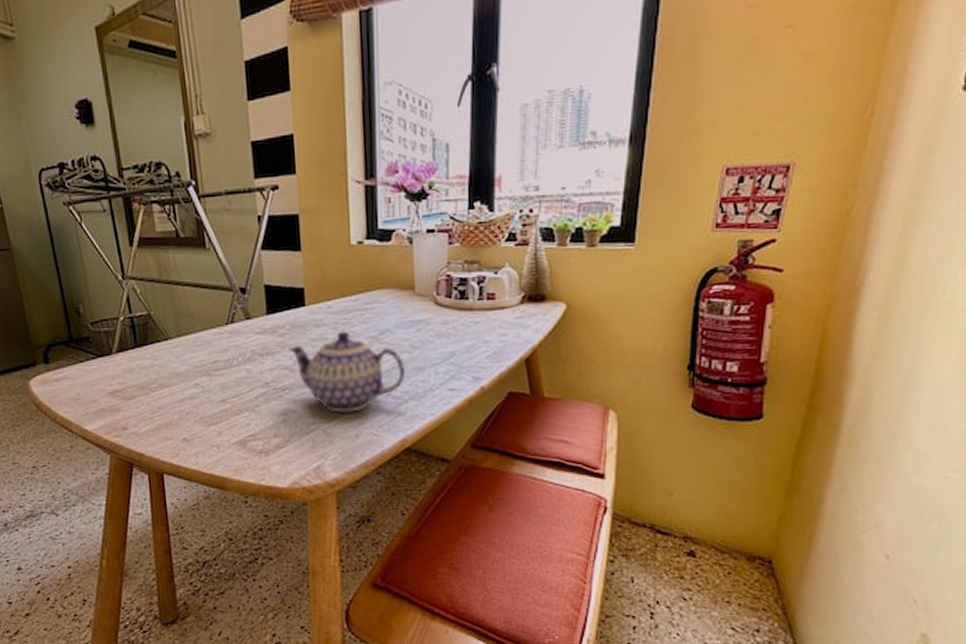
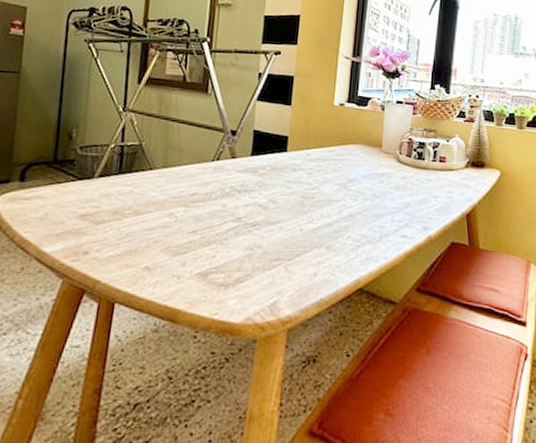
teapot: present [289,331,406,413] -> none [266,176,367,251]

